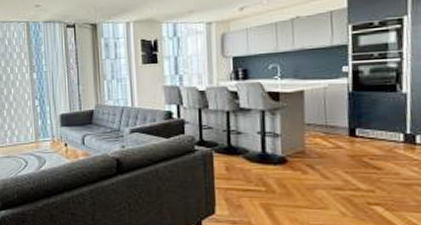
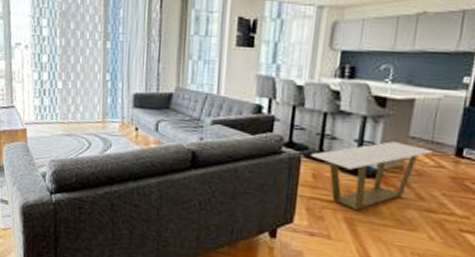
coffee table: none [220,130,330,197] -> present [310,141,434,211]

